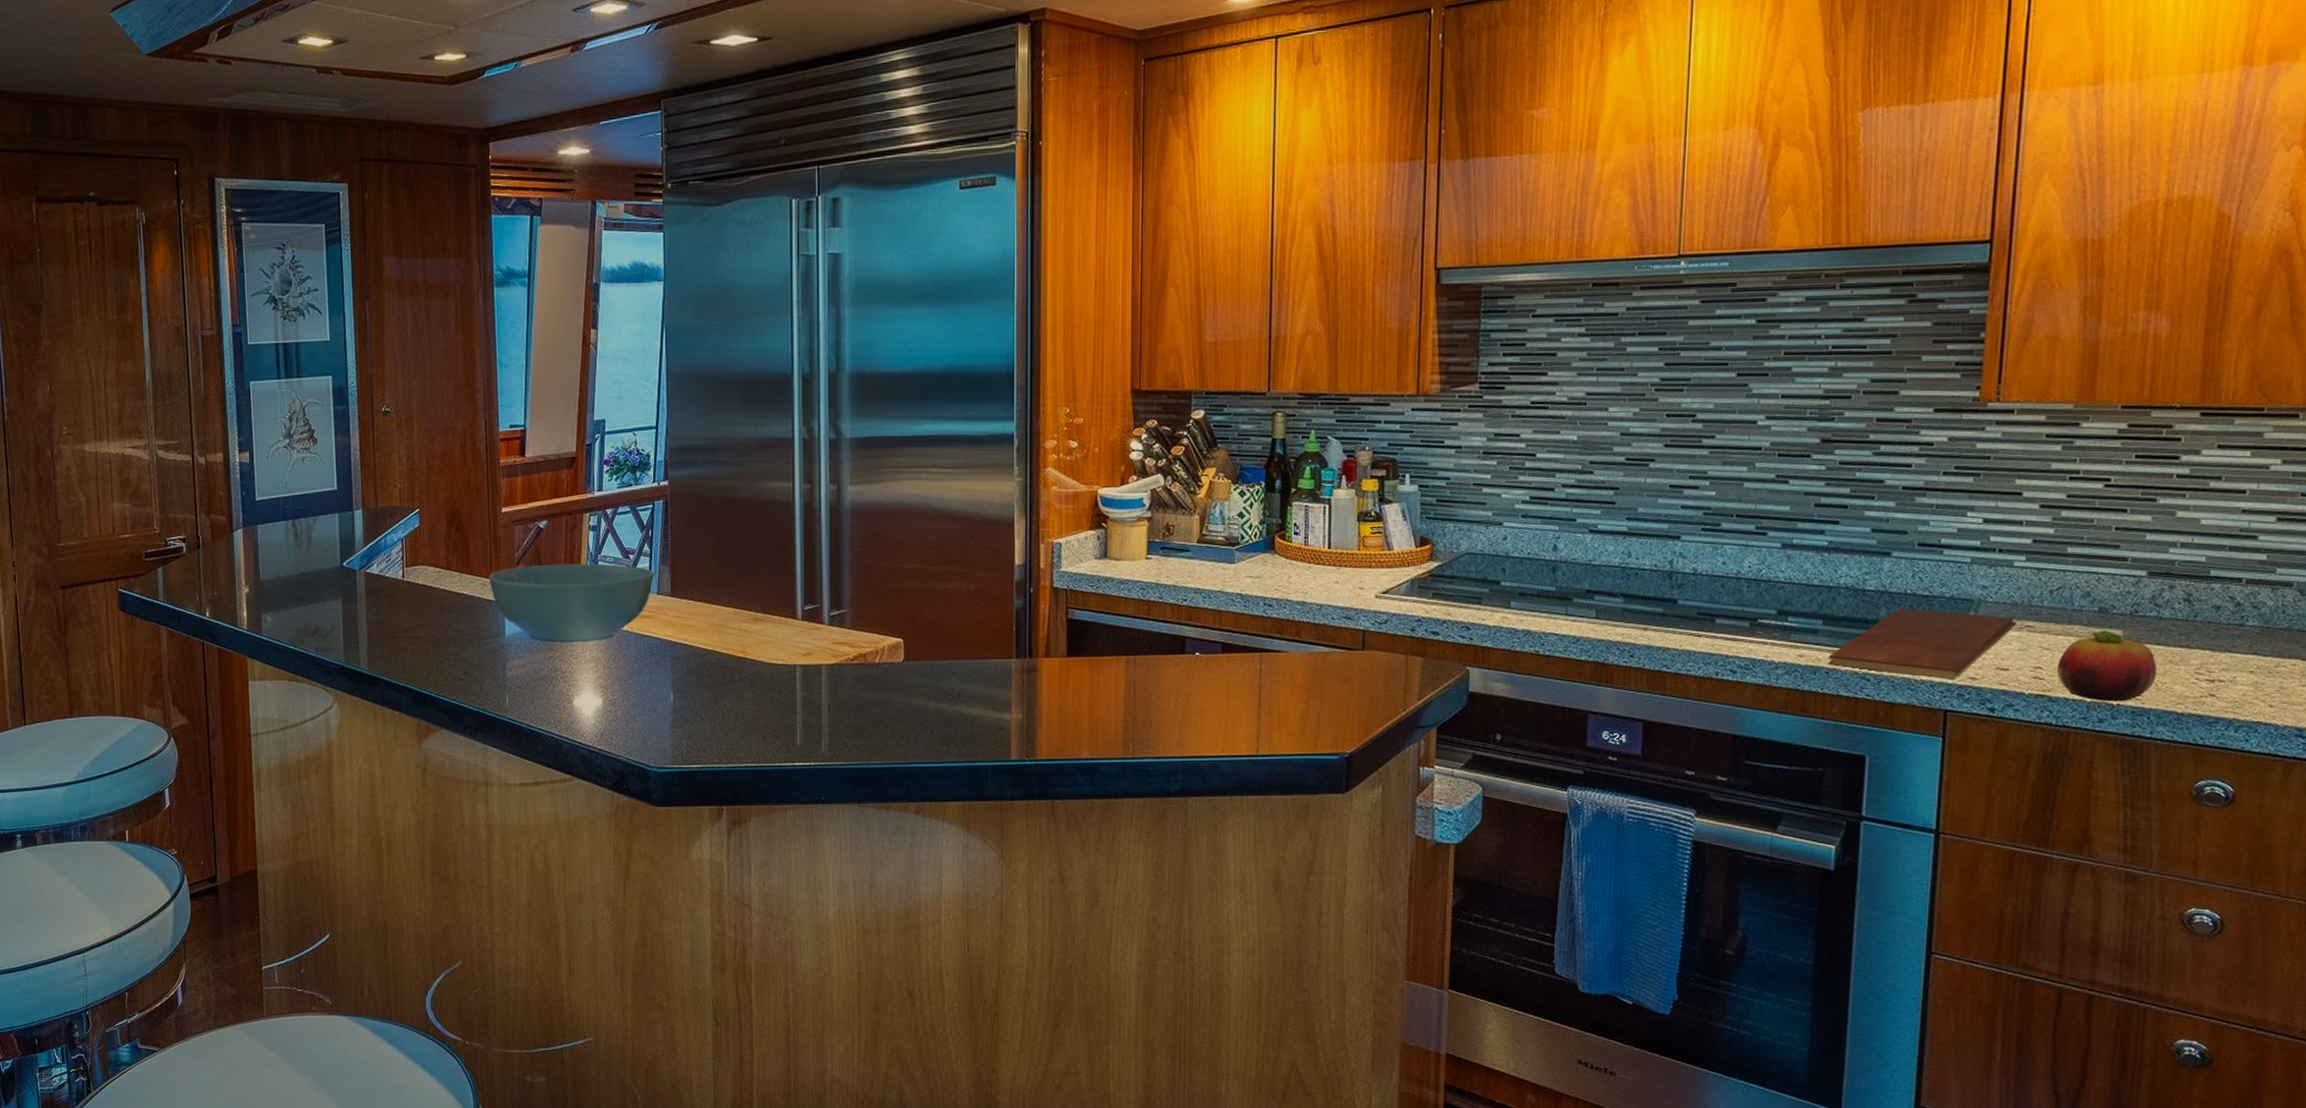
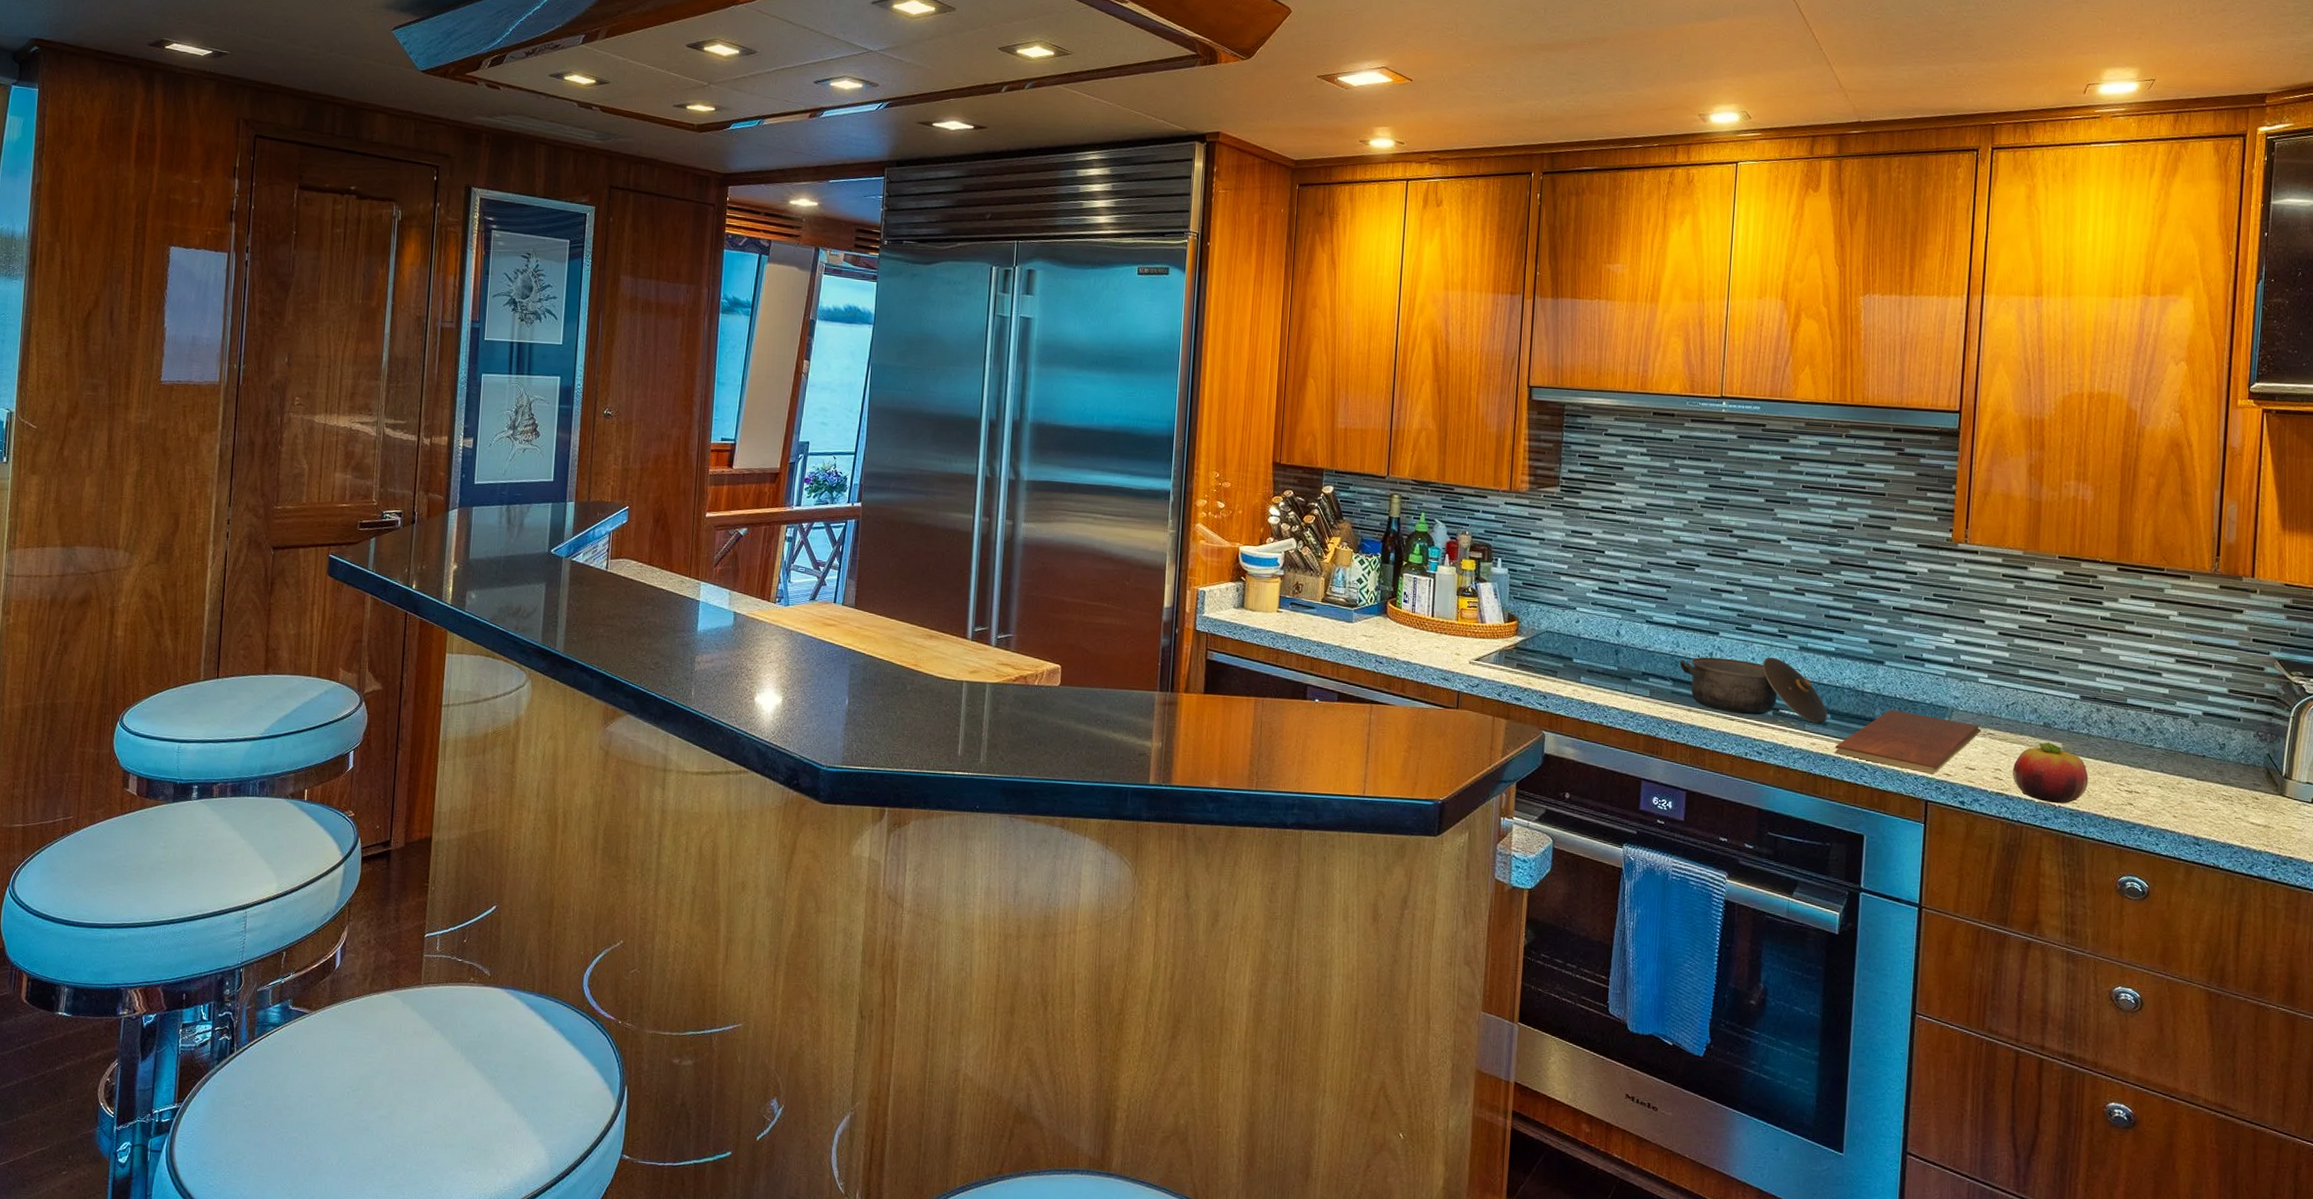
bowl: present [488,563,655,643] -> none [687,568,842,644]
cooking pot: none [1632,559,1819,633] -> present [1679,657,1828,725]

